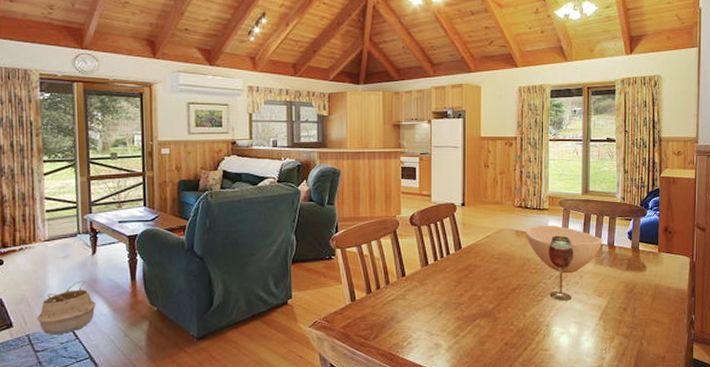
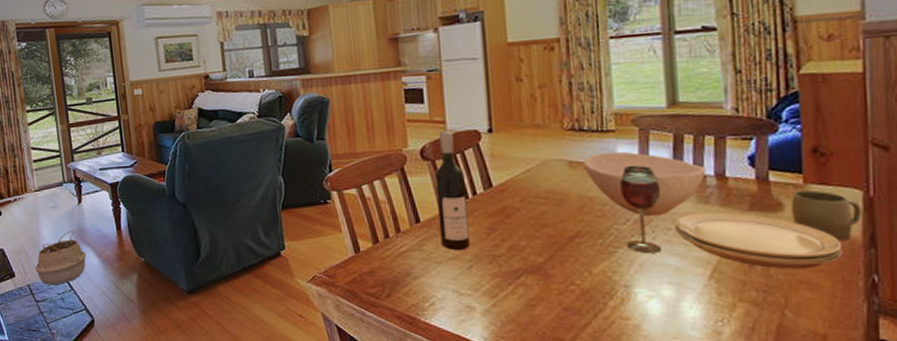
bottle: none [420,202,442,299] -> present [435,130,470,250]
plate: none [581,271,677,312] -> present [674,212,843,269]
mug: none [650,257,689,292] -> present [790,190,862,242]

